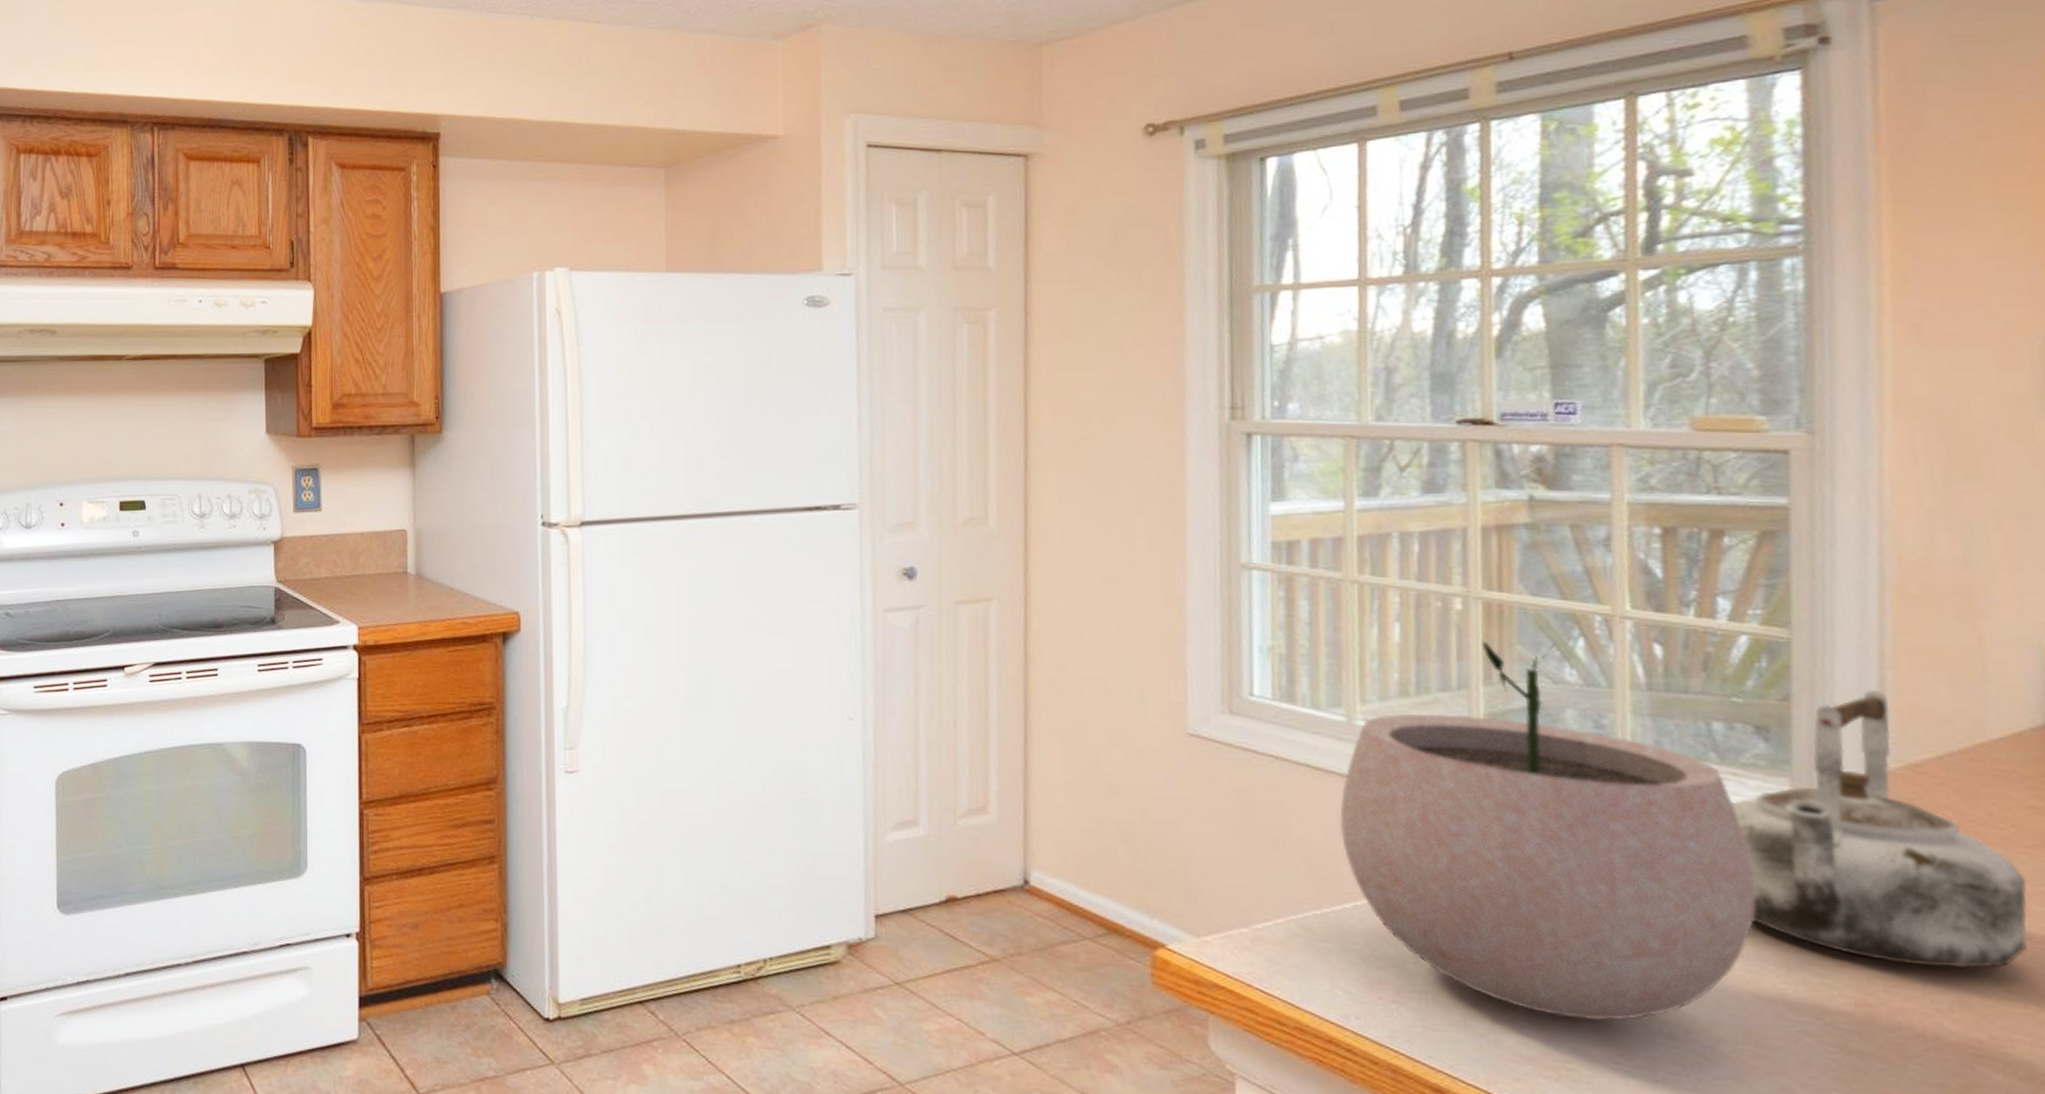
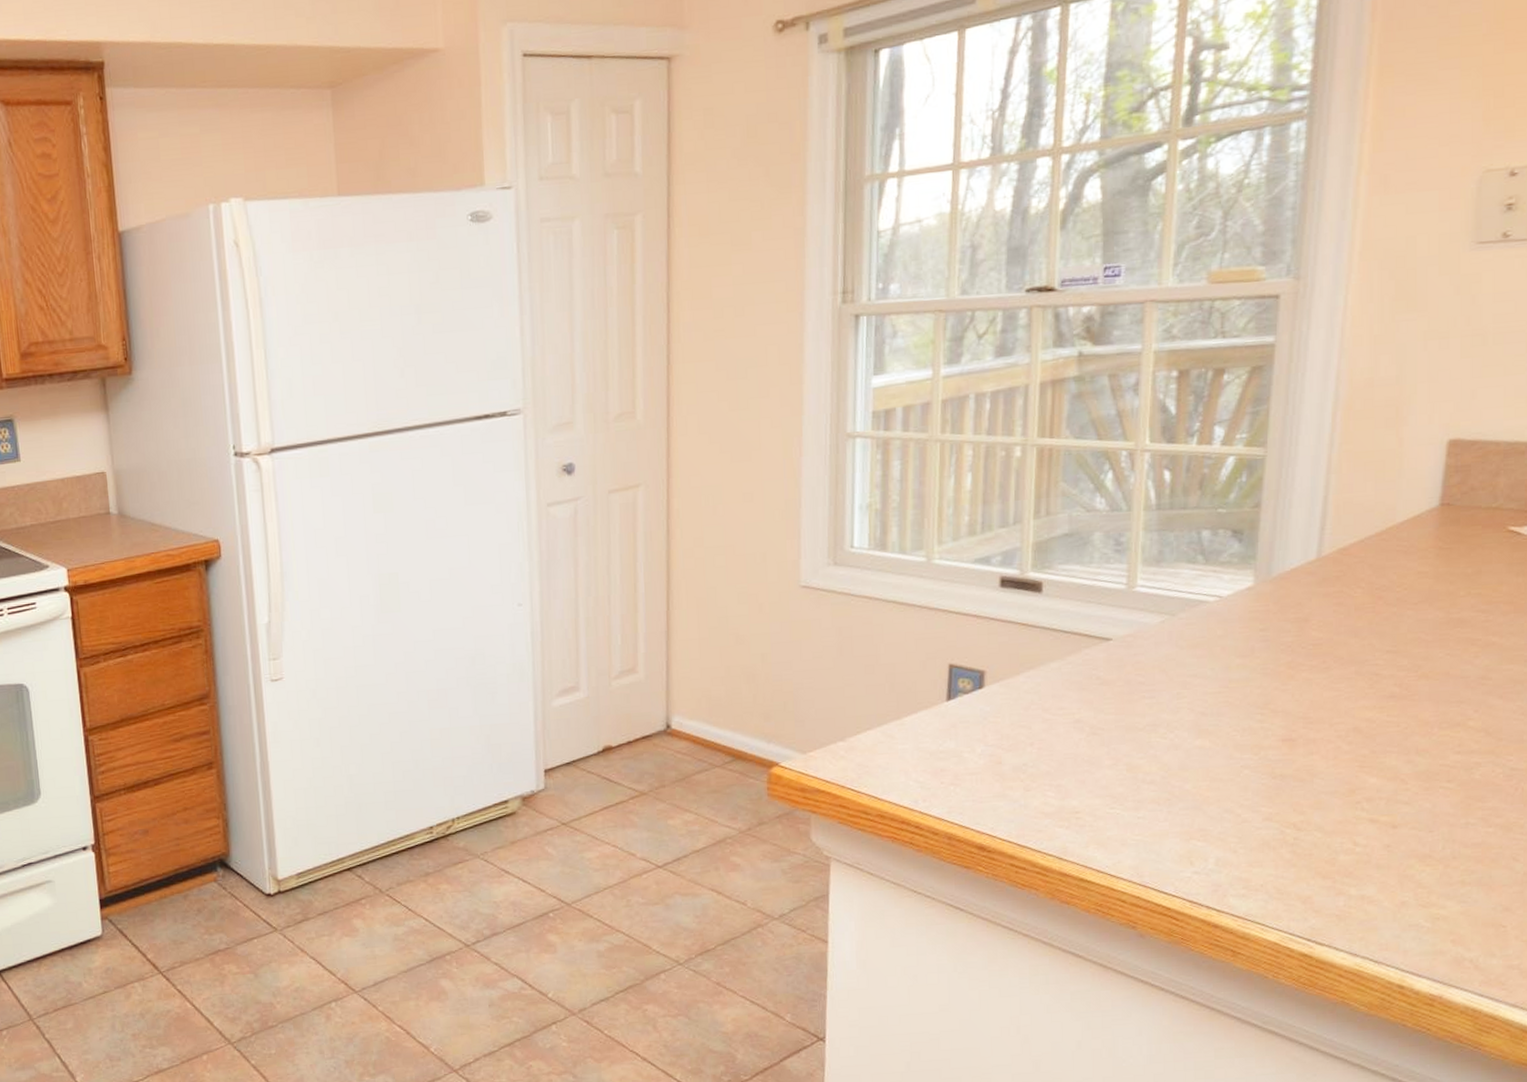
plant pot: present [1340,642,1757,1022] -> none [918,478,1222,779]
kettle: present [1731,690,2028,968] -> none [1210,492,1410,705]

